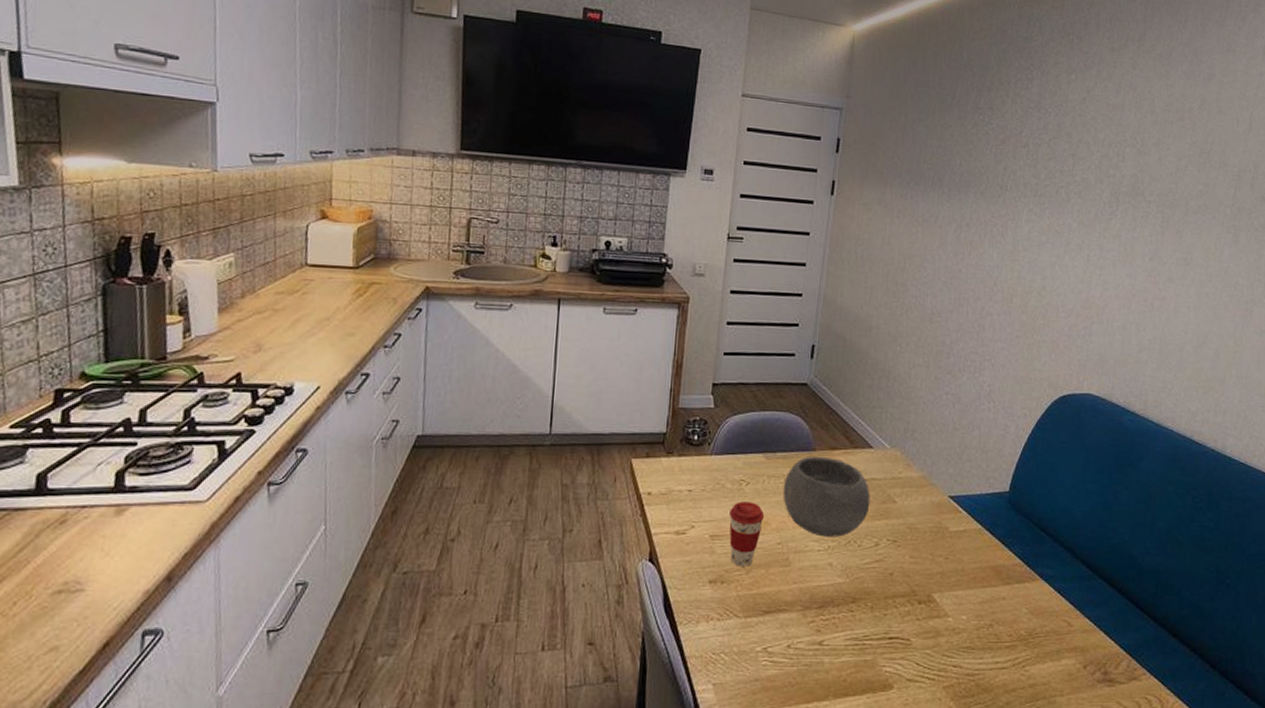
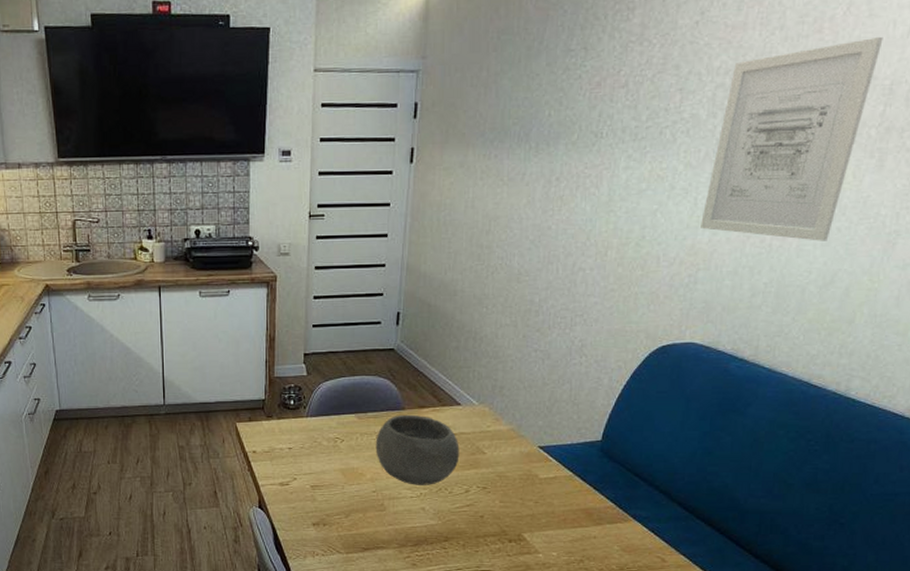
coffee cup: present [729,501,765,567] -> none [327,456,360,511]
wall art: none [1093,130,1230,305] -> present [701,36,883,241]

